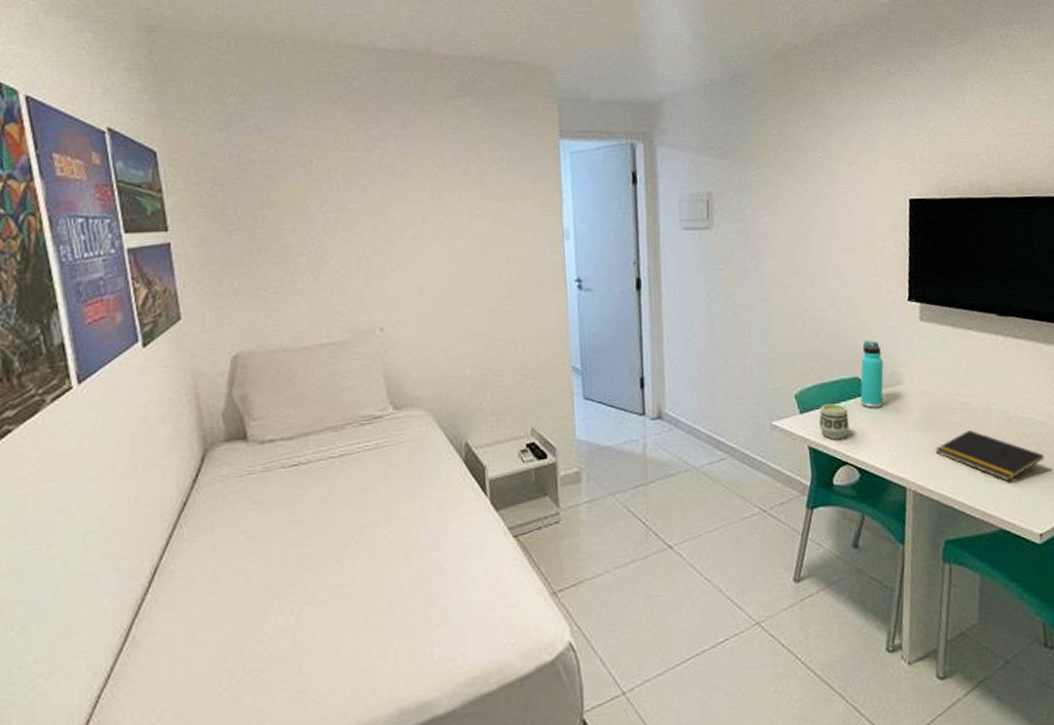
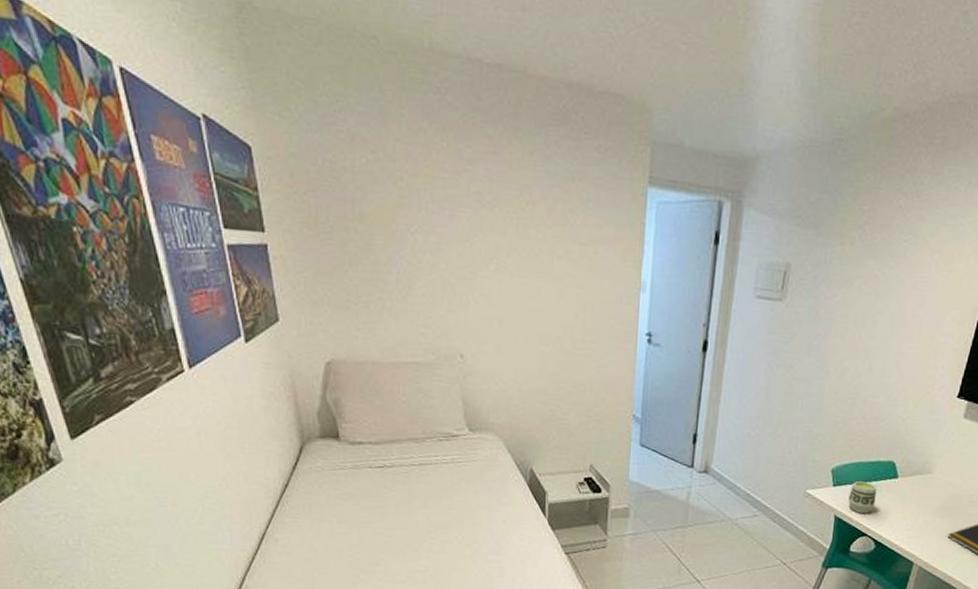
thermos bottle: present [860,341,884,408] -> none [890,429,920,491]

